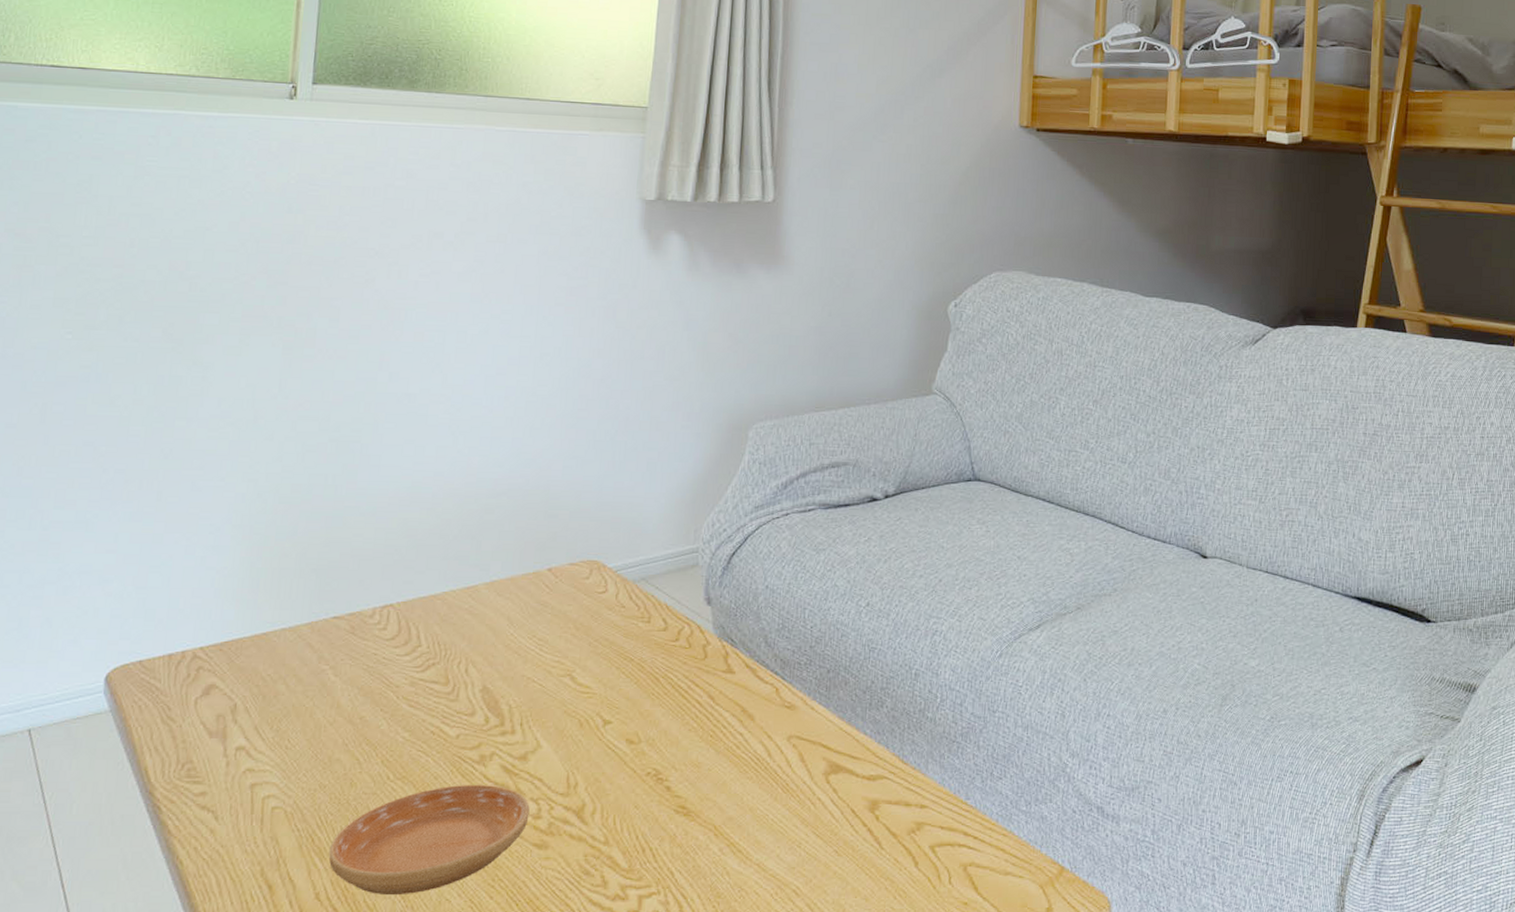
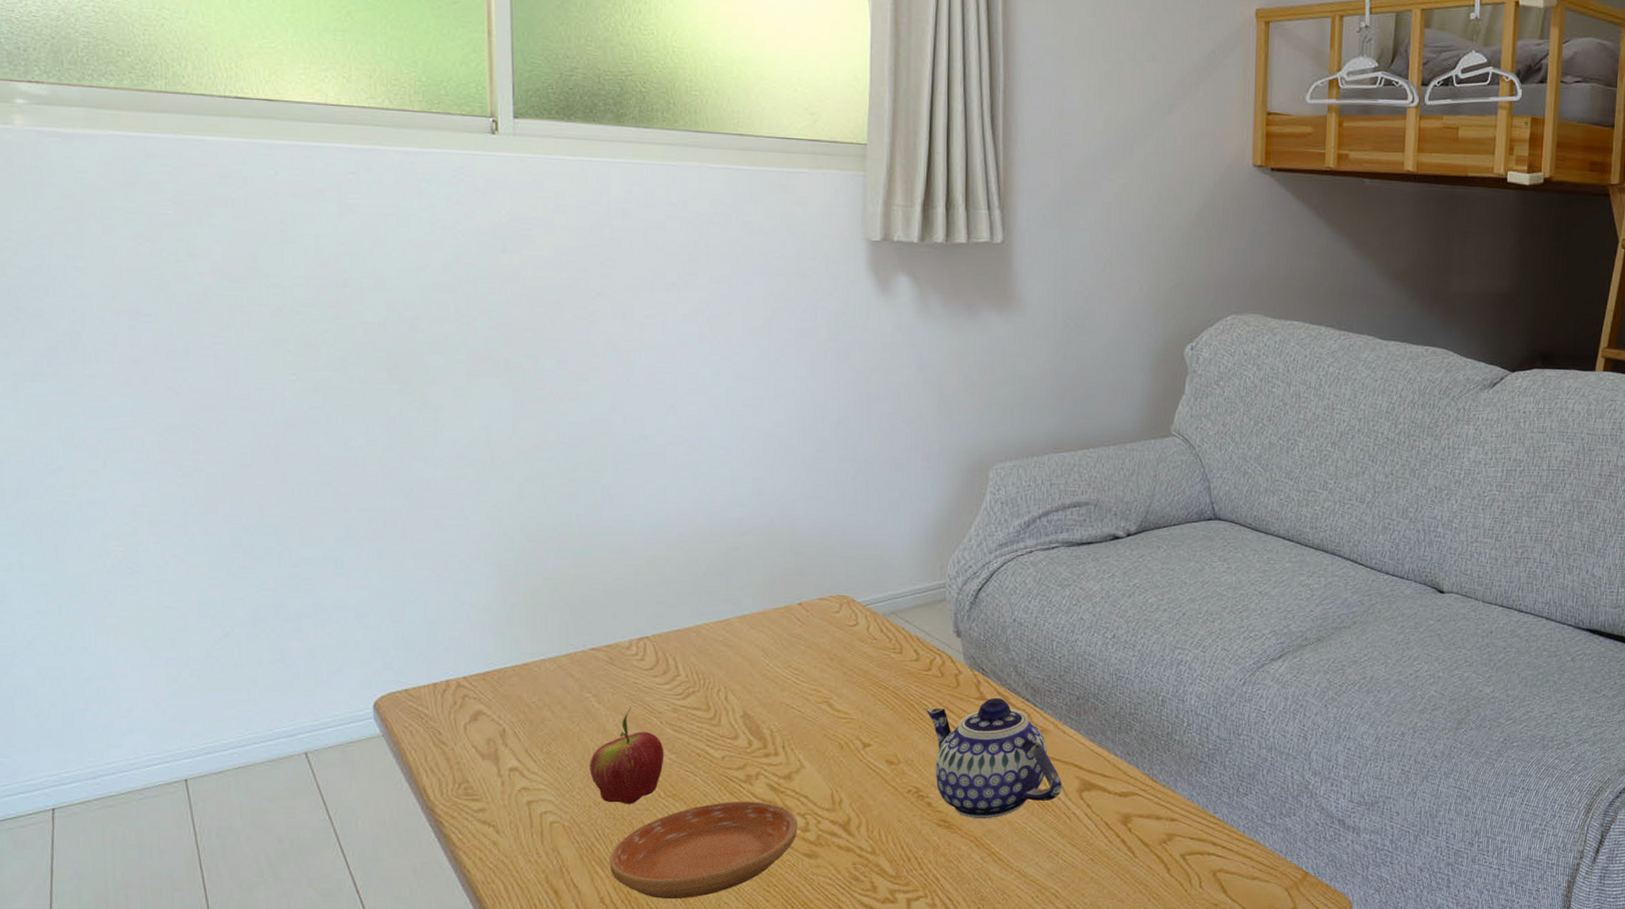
fruit: none [318,679,398,788] -> present [590,706,664,804]
teapot: none [671,670,808,805] -> present [926,697,1062,819]

